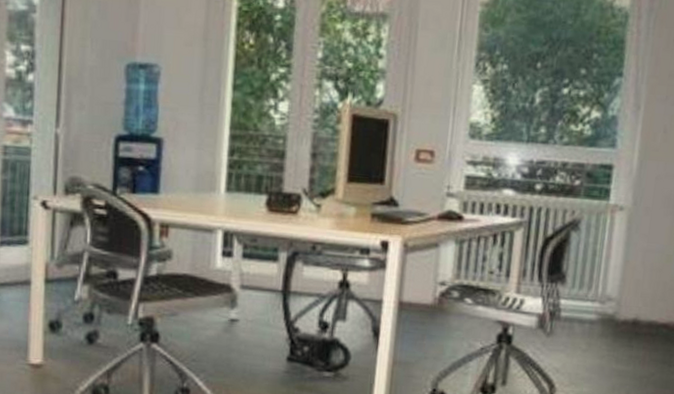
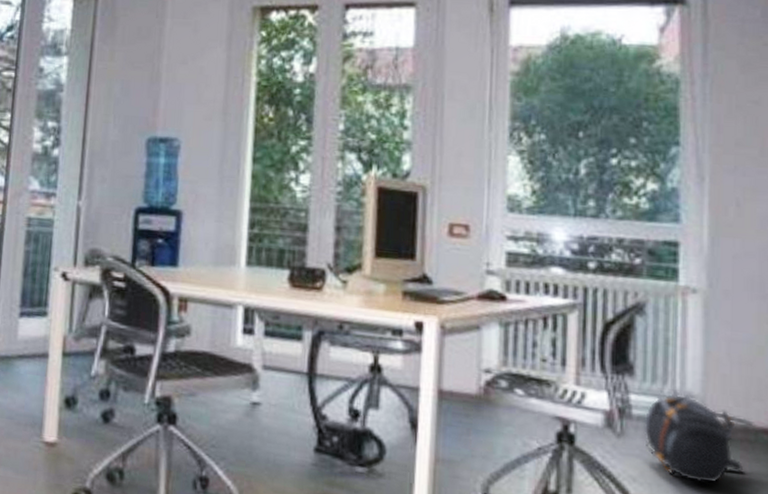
backpack: none [569,293,657,371] -> present [643,388,754,483]

